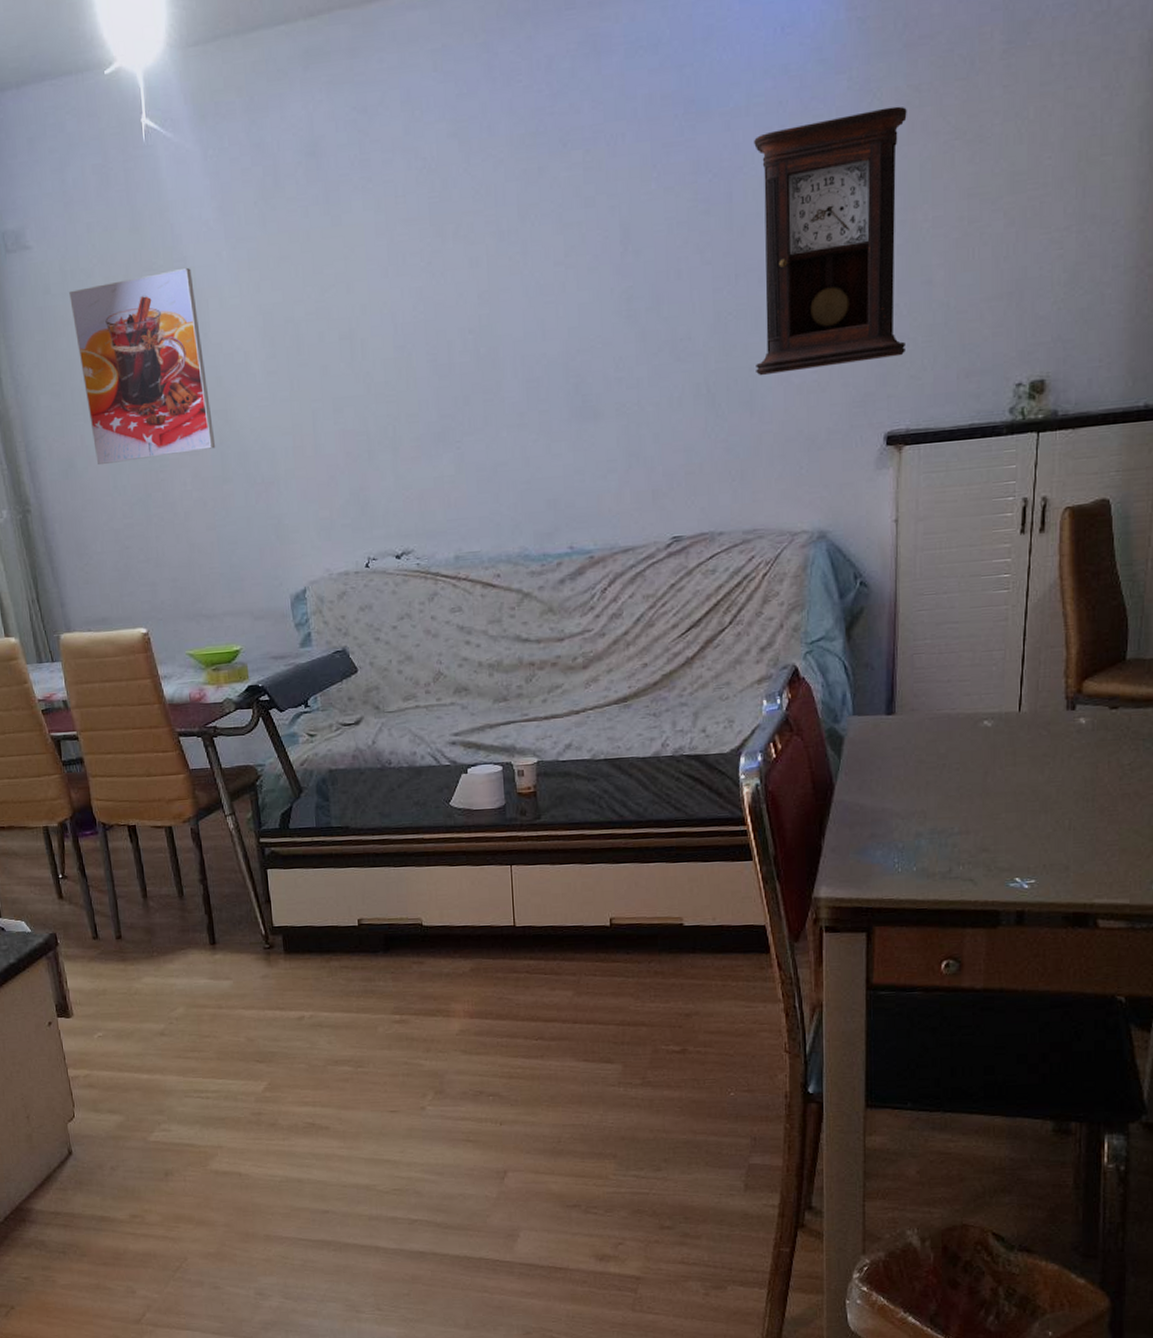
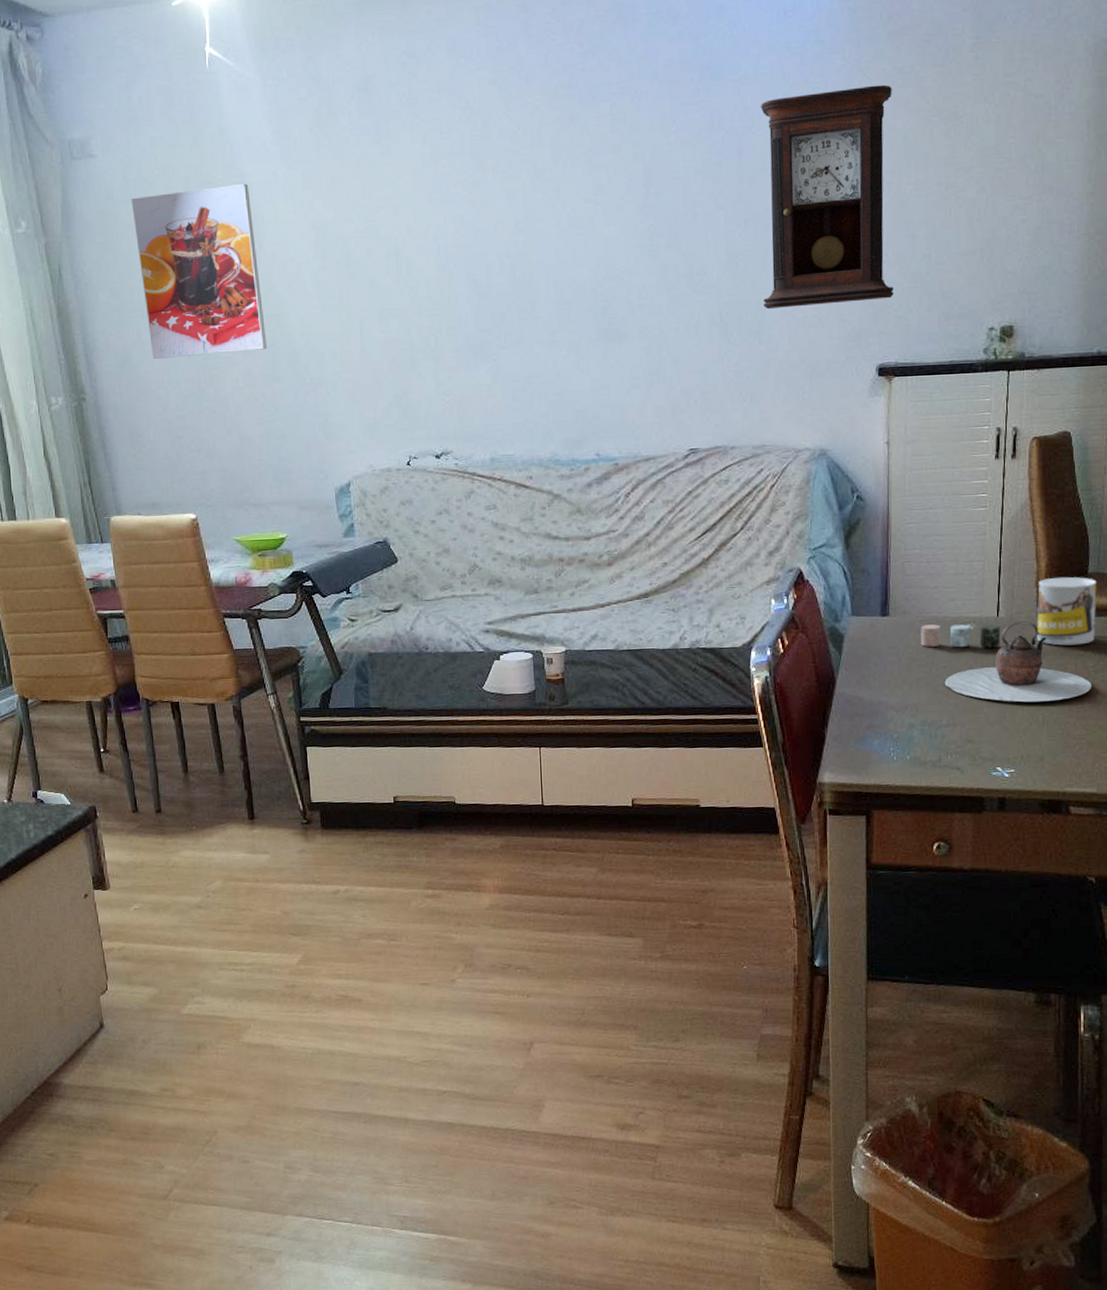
candle: none [930,720,1023,748] -> present [920,624,1001,648]
teapot: none [957,716,1126,806] -> present [944,621,1091,703]
mug: none [1065,664,1136,742] -> present [1037,577,1097,646]

